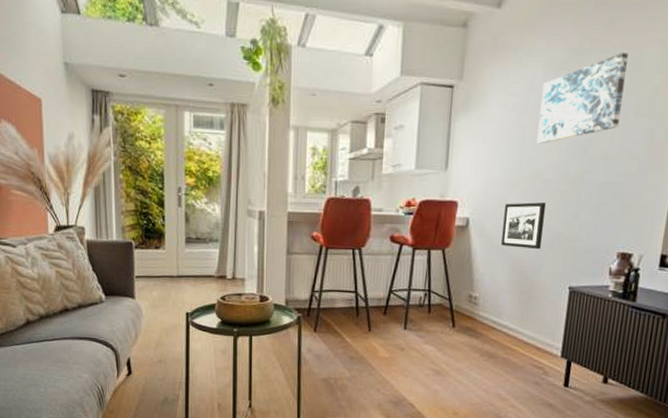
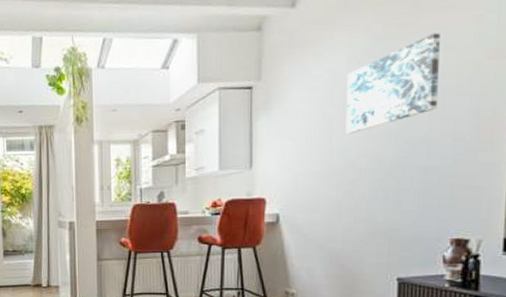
picture frame: present [501,202,546,250] -> none [316,193,362,242]

